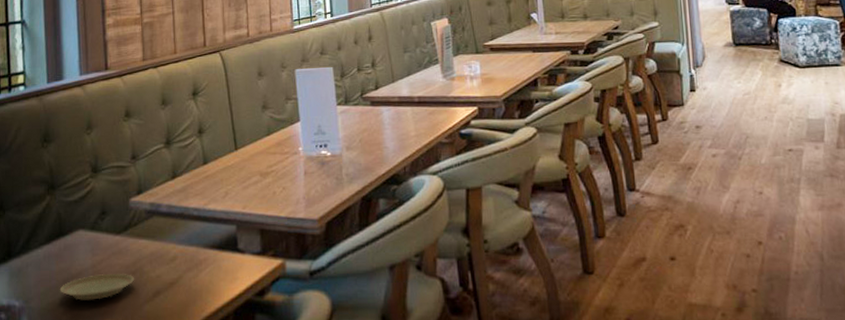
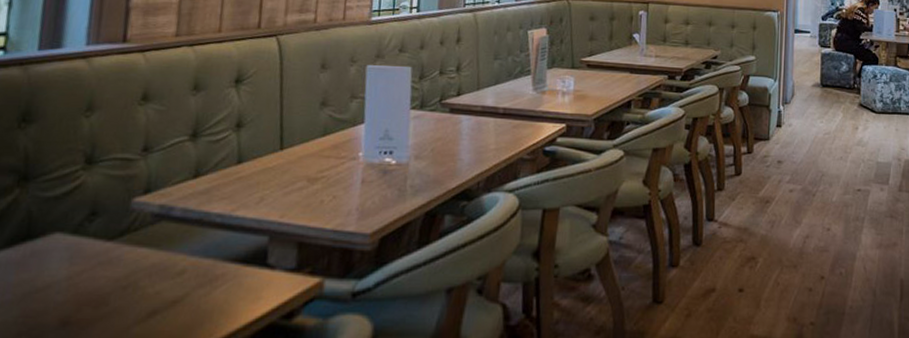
plate: present [59,273,135,300] -> none [15,287,125,320]

